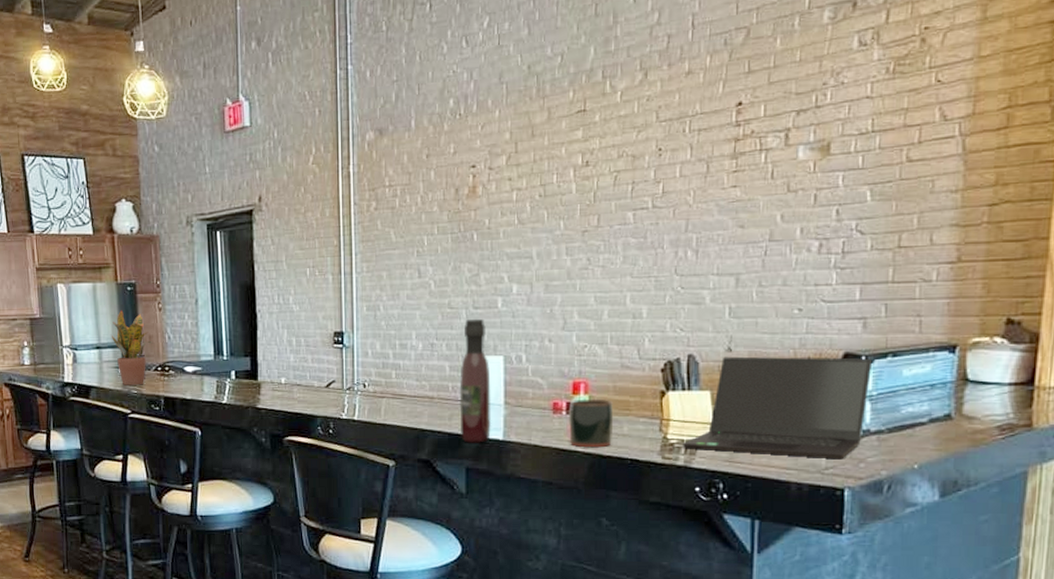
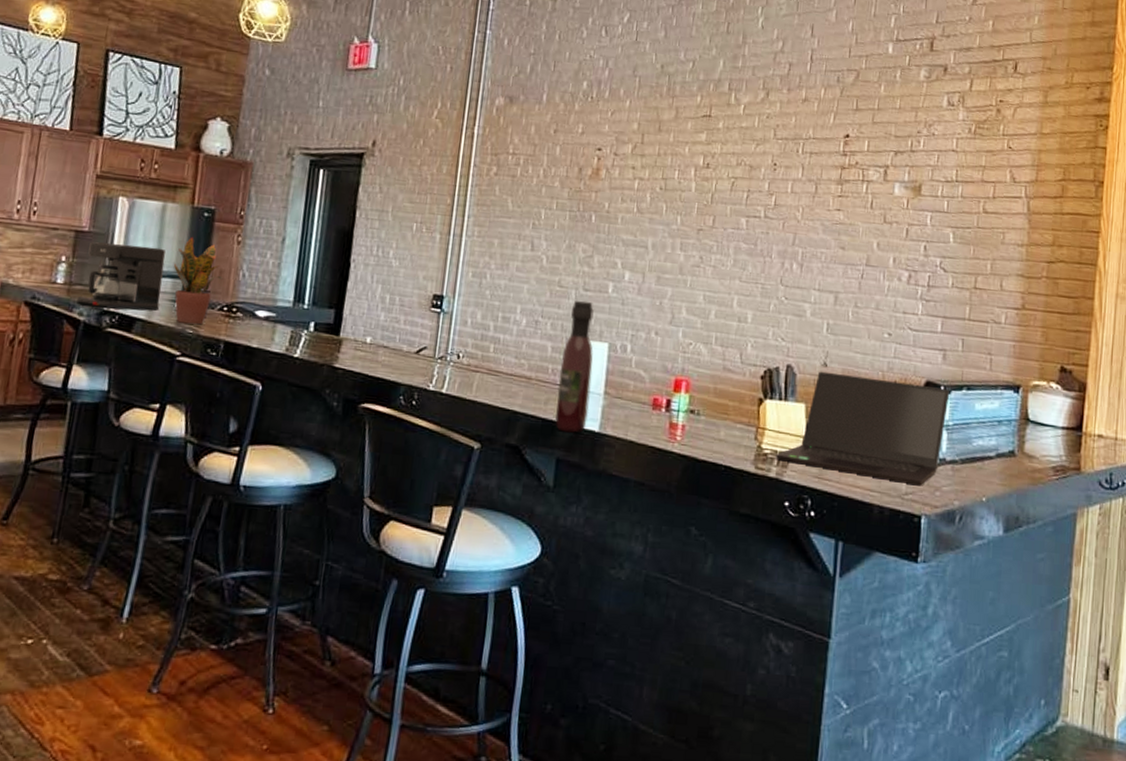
coffee maker: none [43,323,107,382] -> present [76,242,166,311]
mug: present [568,398,614,447] -> none [666,397,713,450]

